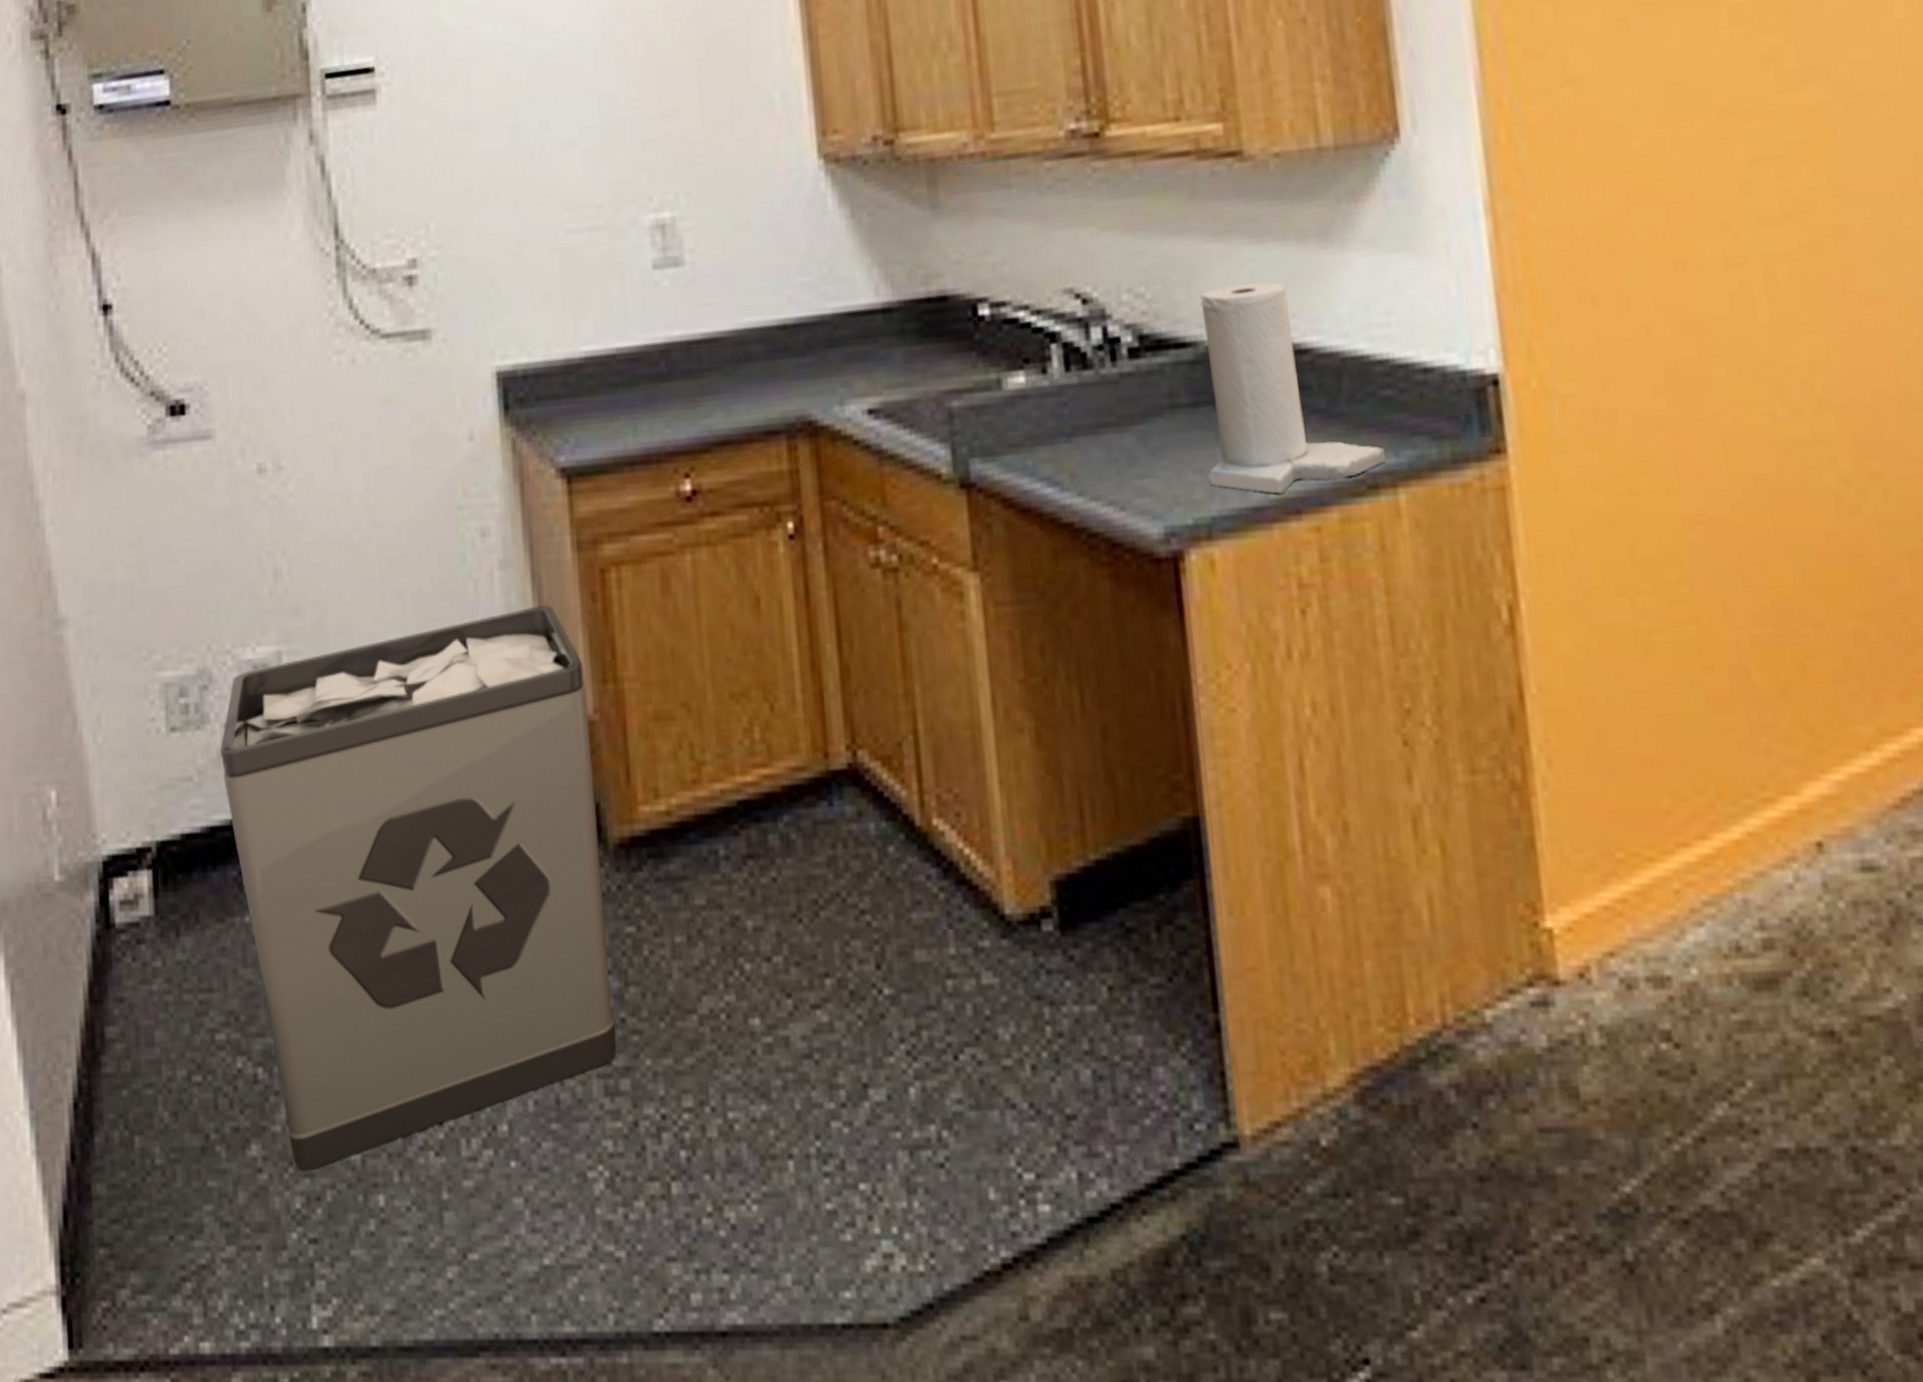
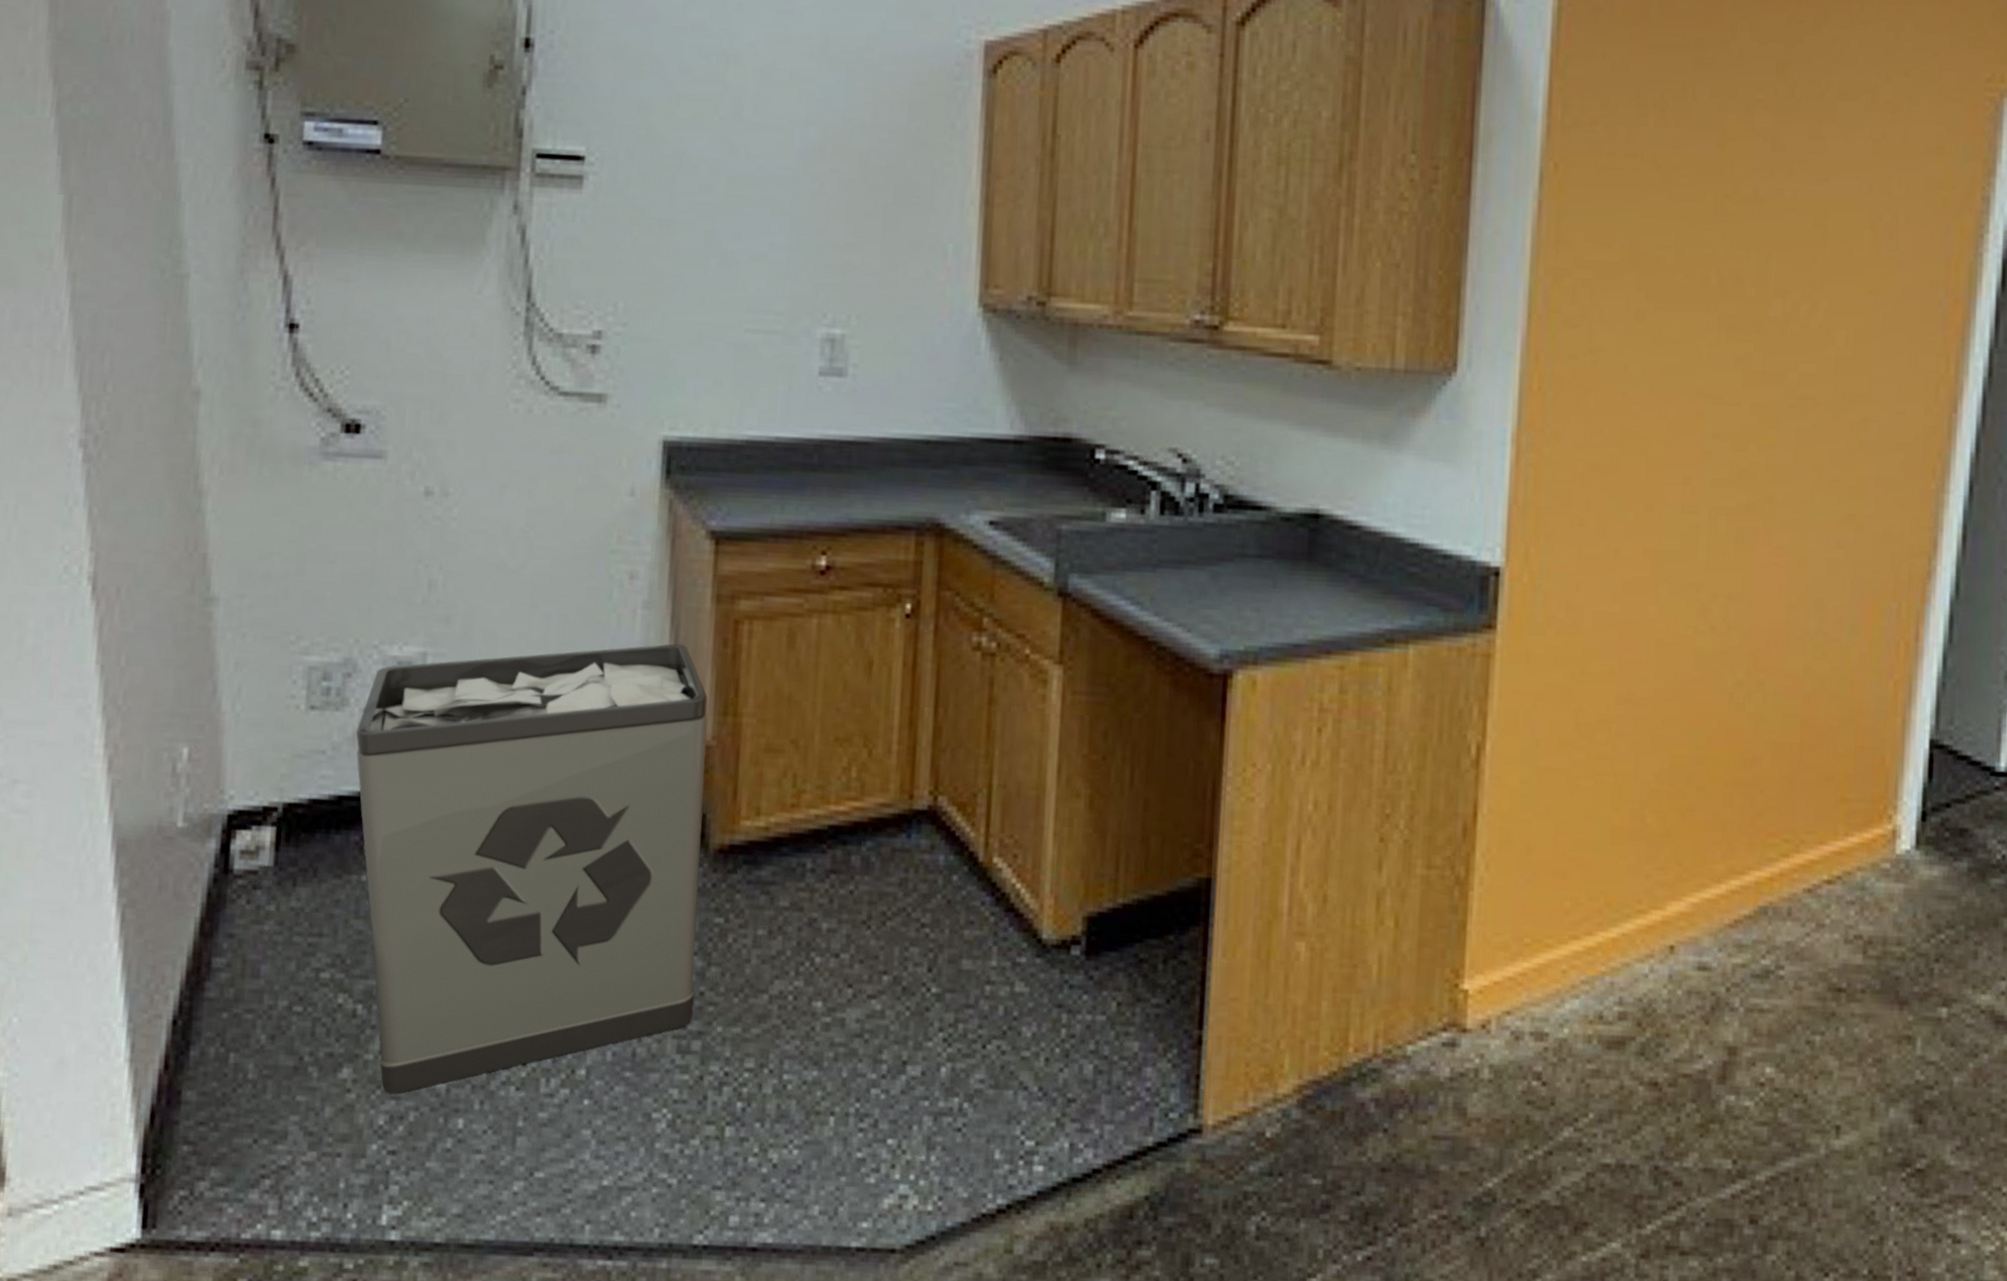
paper towel: present [1200,281,1387,494] -> none [1261,466,1404,636]

